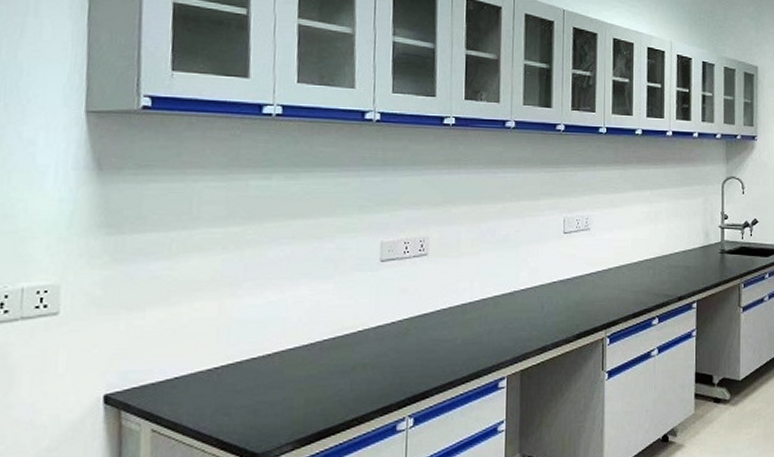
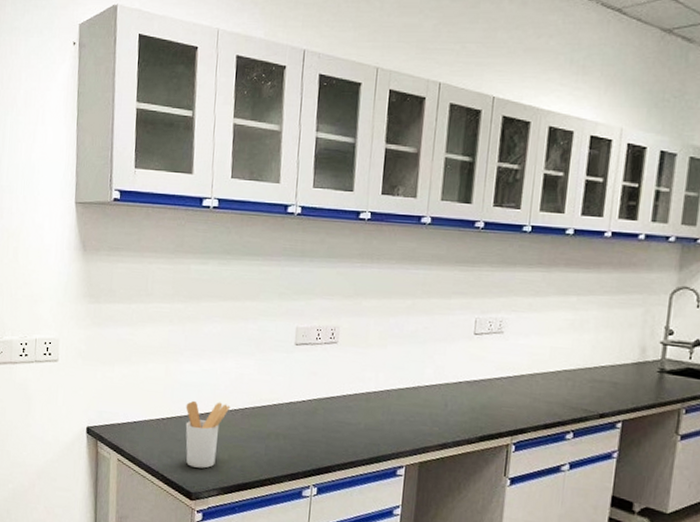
utensil holder: none [247,337,306,422] -> present [185,400,231,469]

